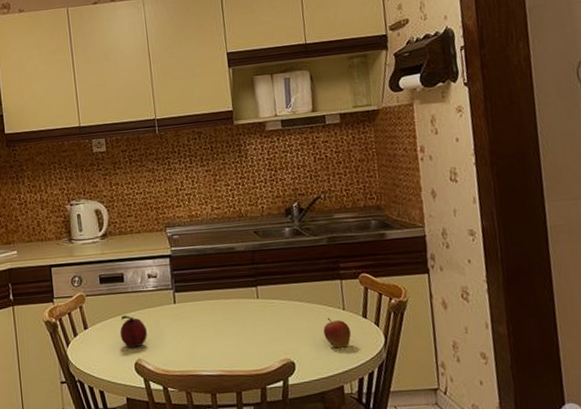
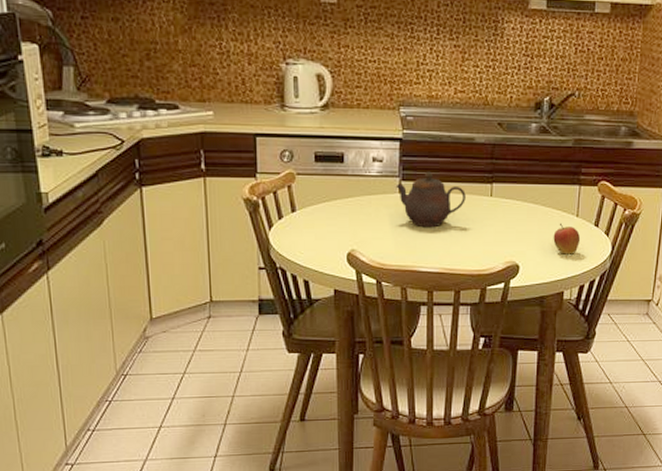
fruit: present [120,315,147,347] -> none [333,200,365,236]
teapot: none [170,281,235,334] -> present [396,171,466,228]

